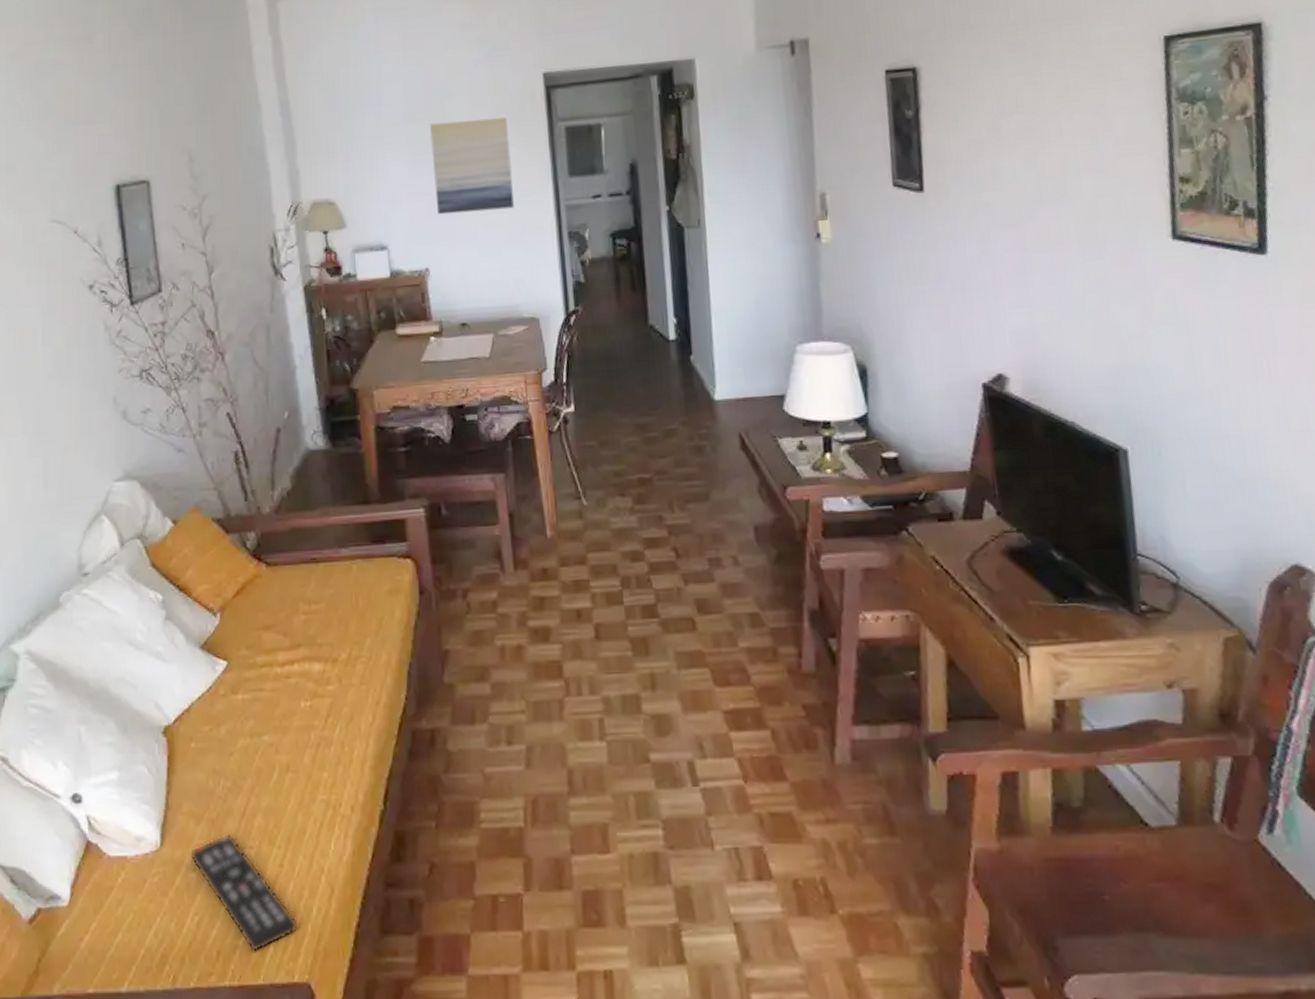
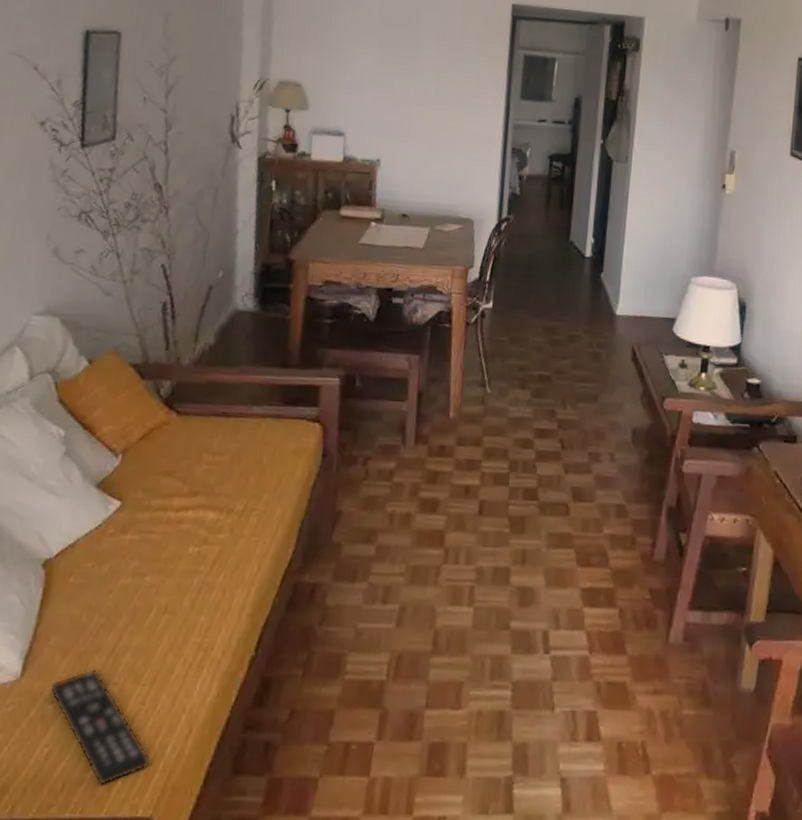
wall art: present [430,117,514,215] -> none [397,29,474,119]

